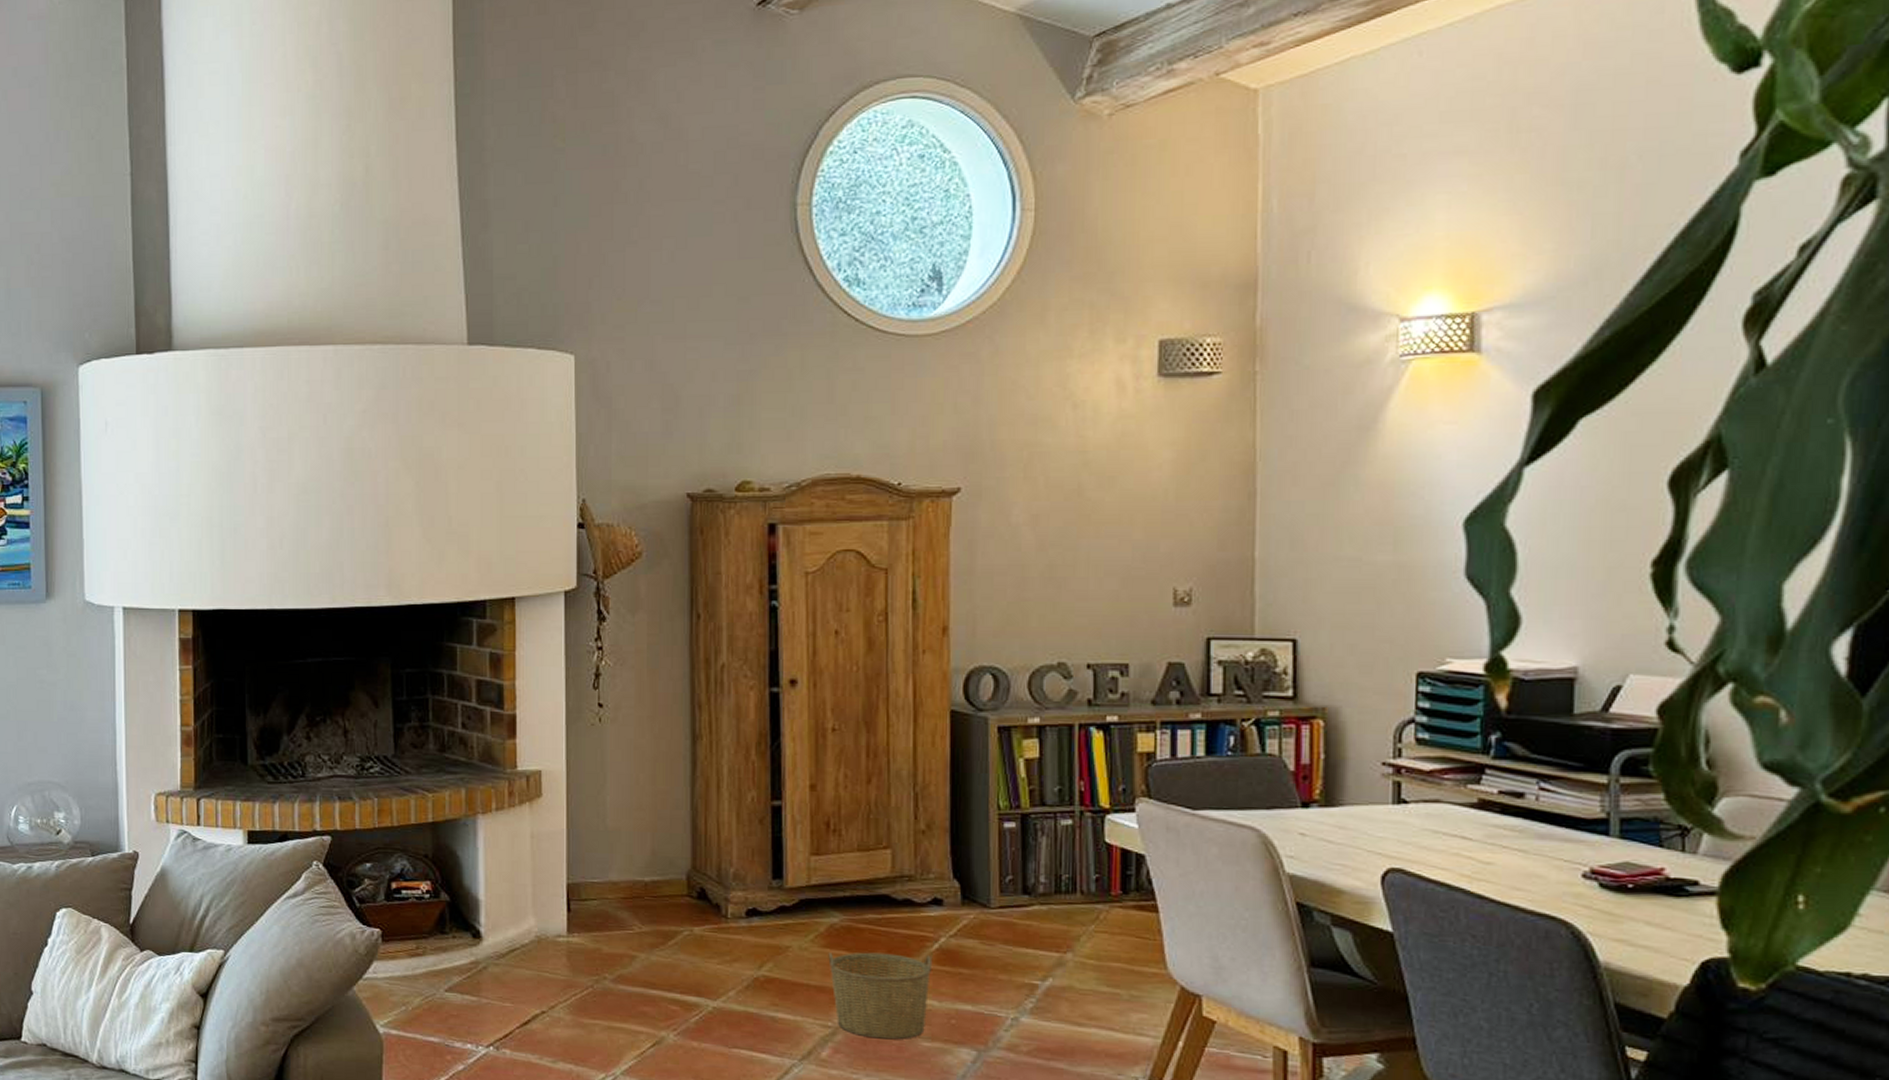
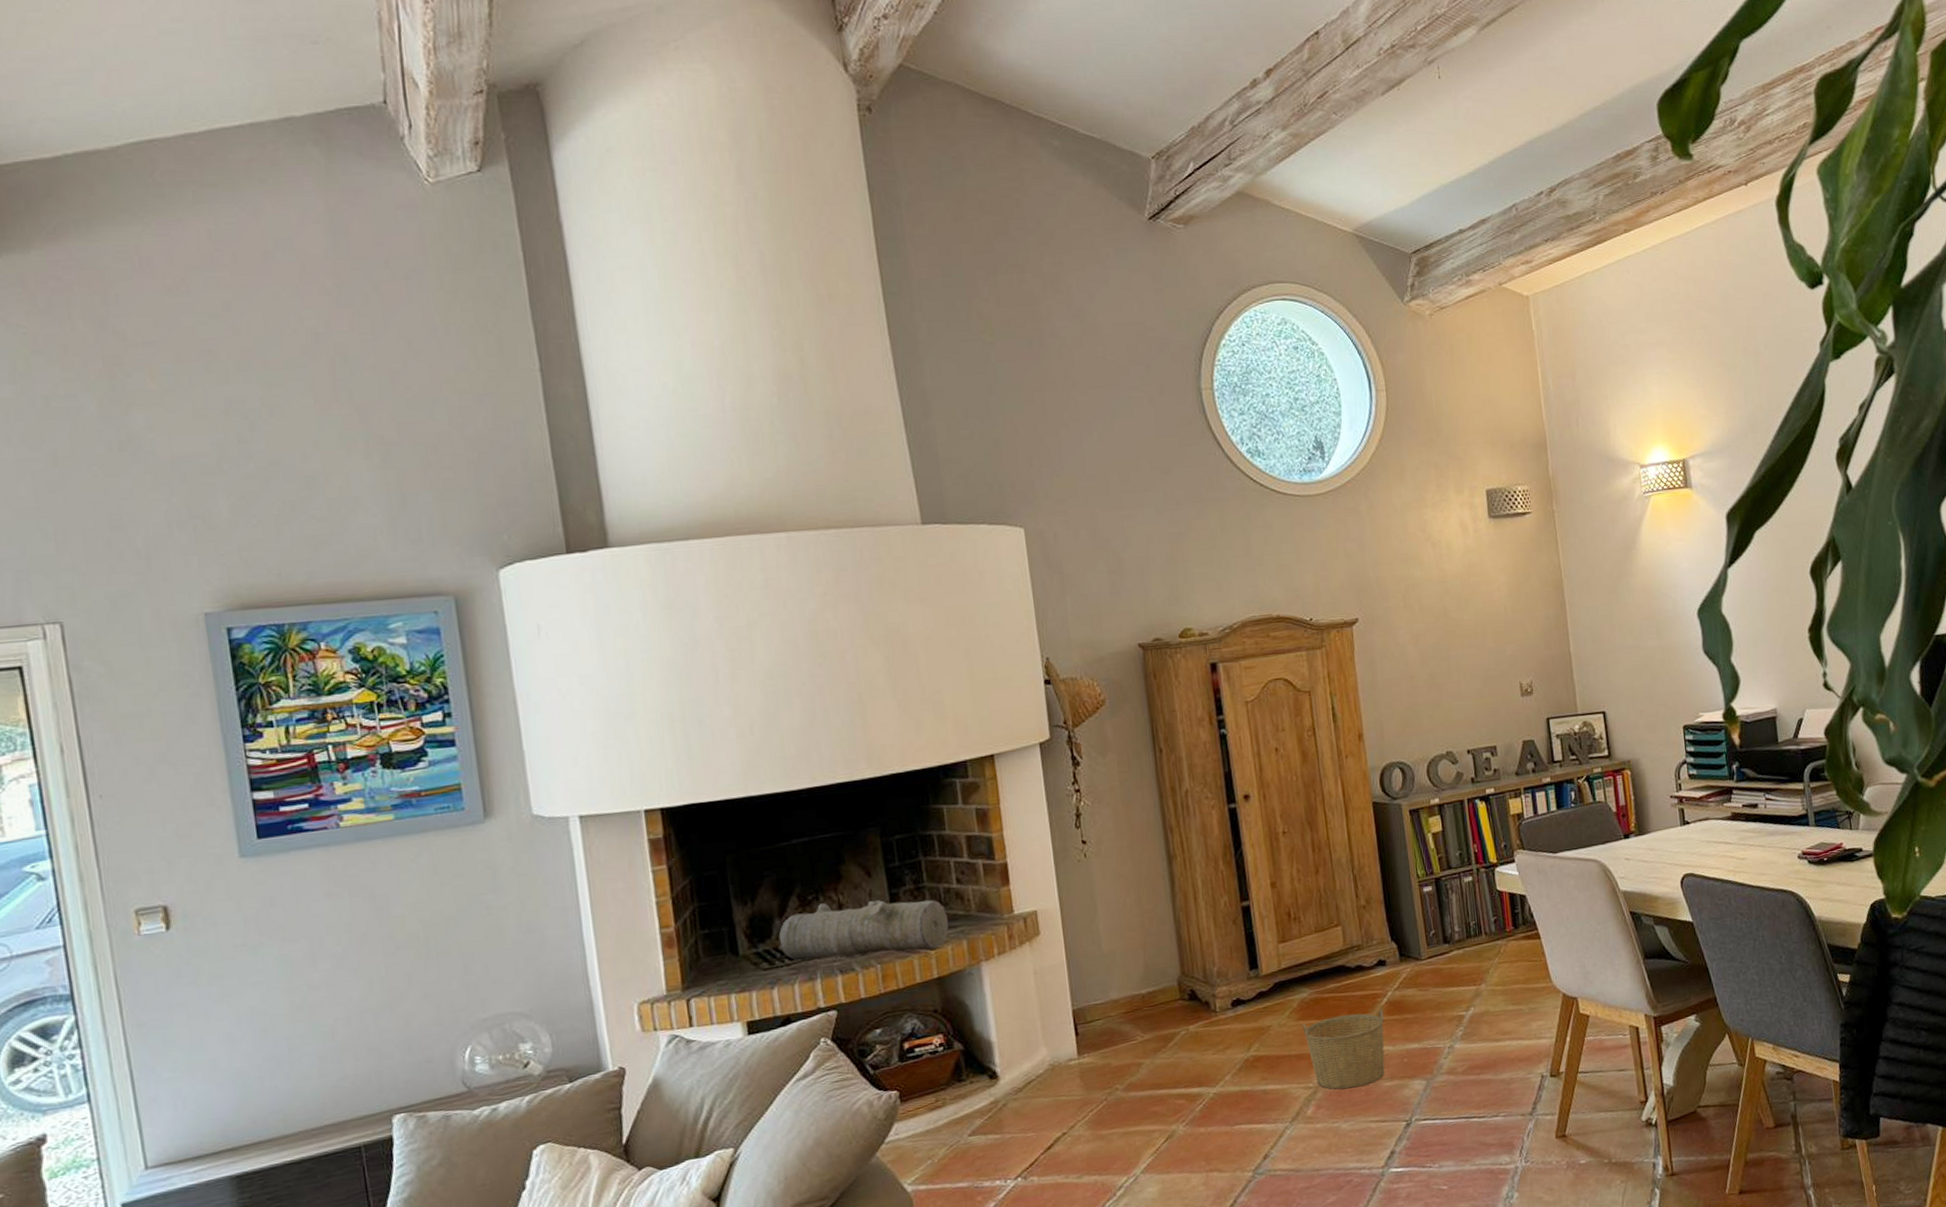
decorative log: none [285,727,448,792] -> present [778,899,949,961]

